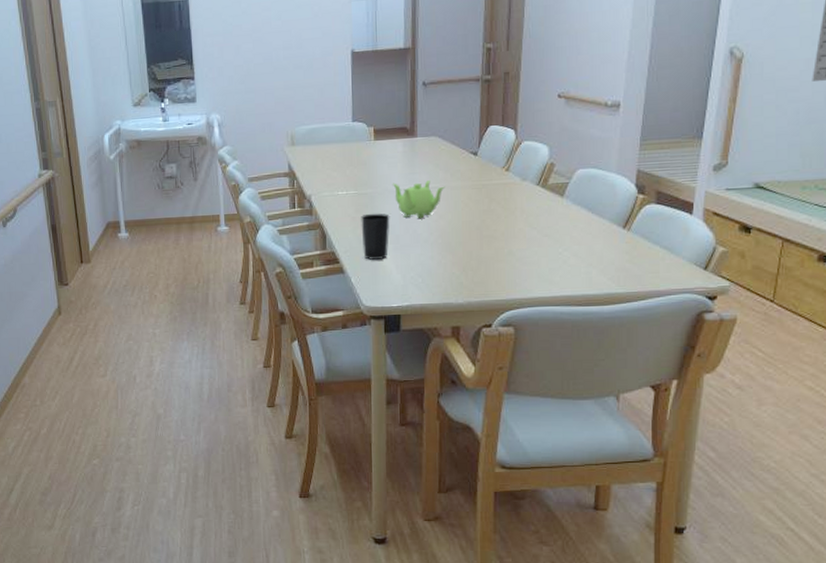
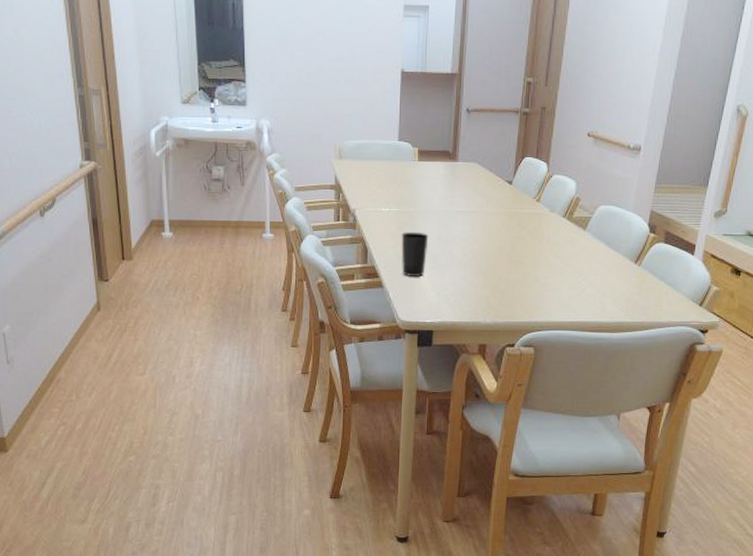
teapot: present [392,180,445,218] -> none [432,204,481,240]

